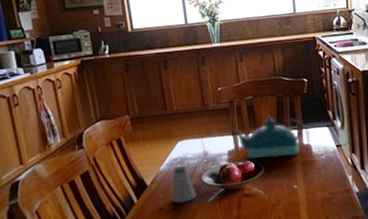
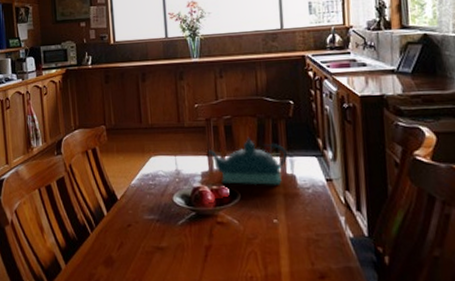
saltshaker: present [172,165,196,203] -> none [141,182,166,222]

